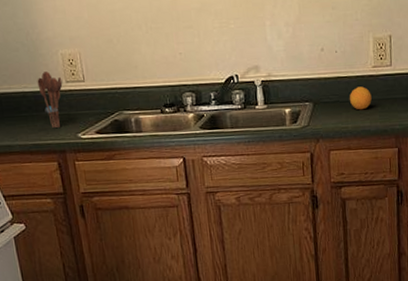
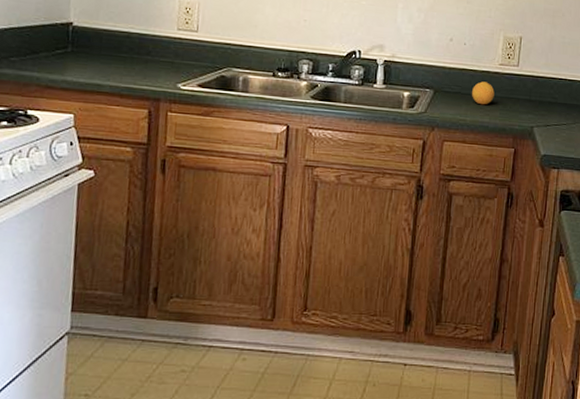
utensil holder: present [37,71,63,128] -> none [146,15,174,74]

